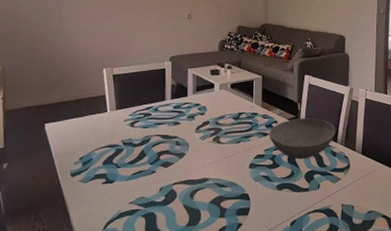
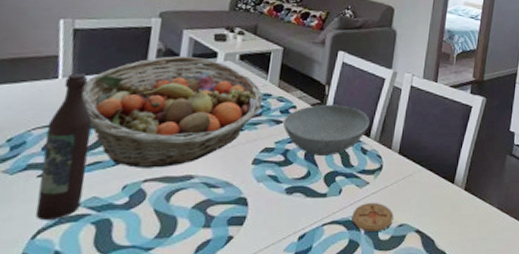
wine bottle: none [104,107,134,215] -> present [35,73,93,221]
fruit basket: none [124,88,251,175] -> present [82,55,263,168]
coaster: none [330,194,363,217] -> present [352,202,394,231]

